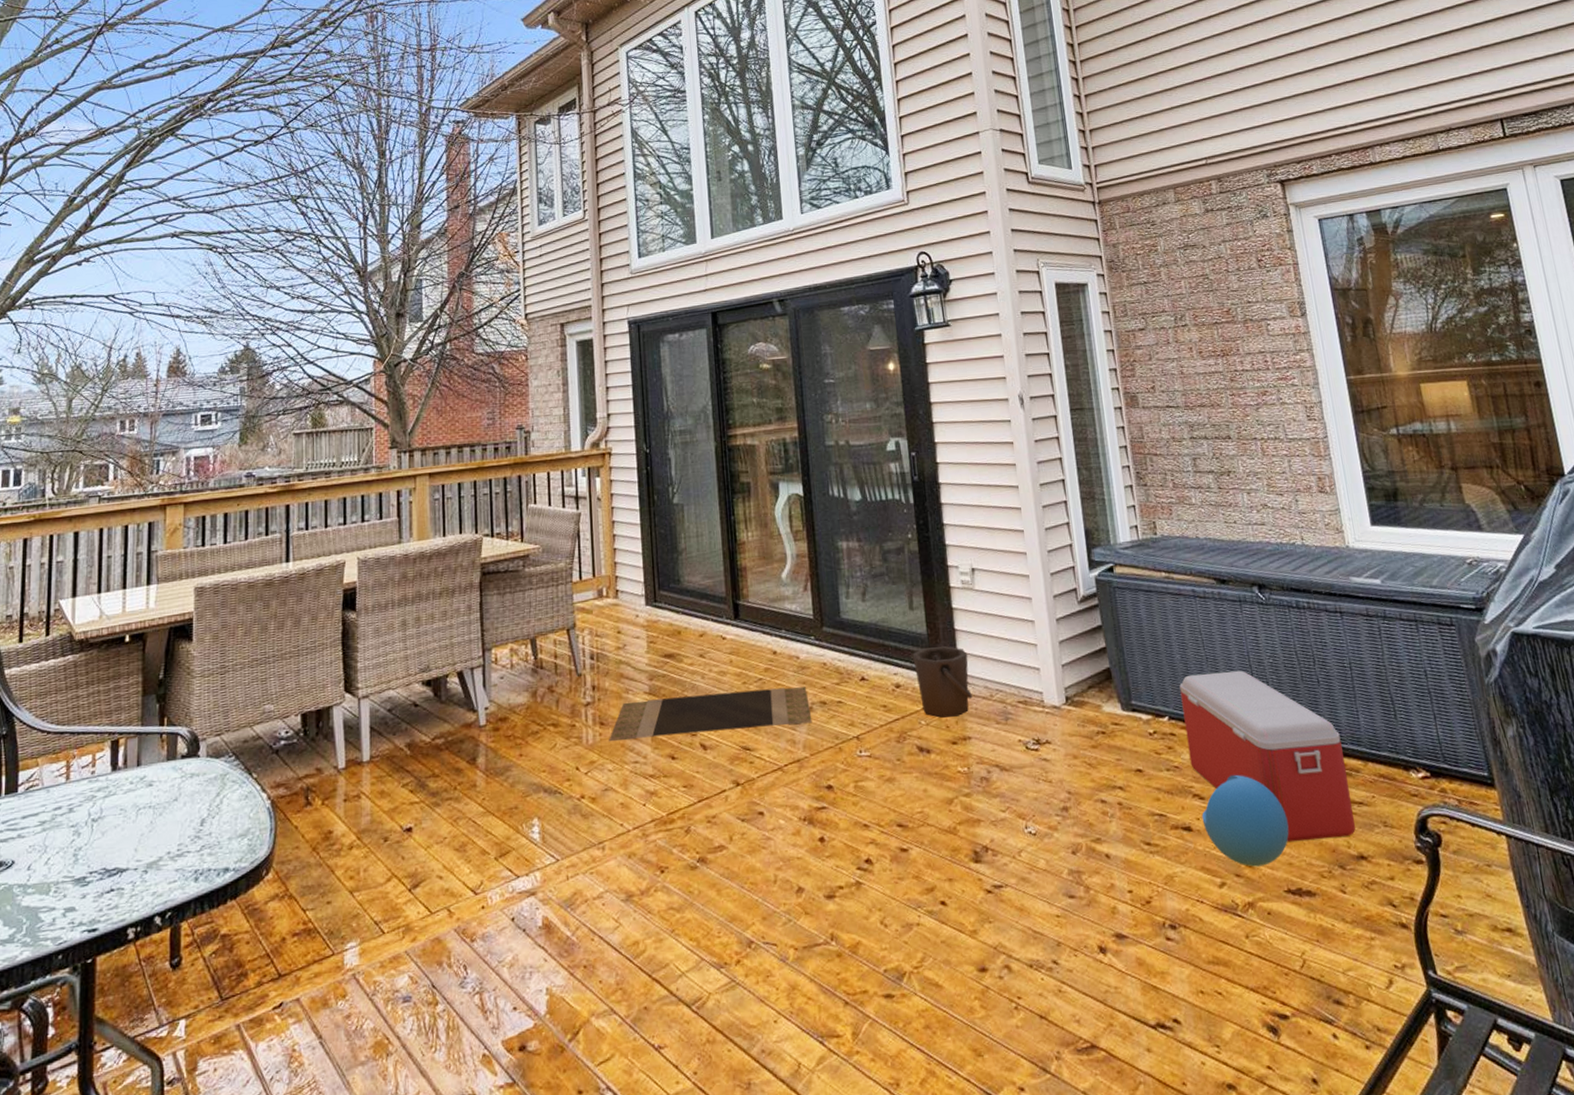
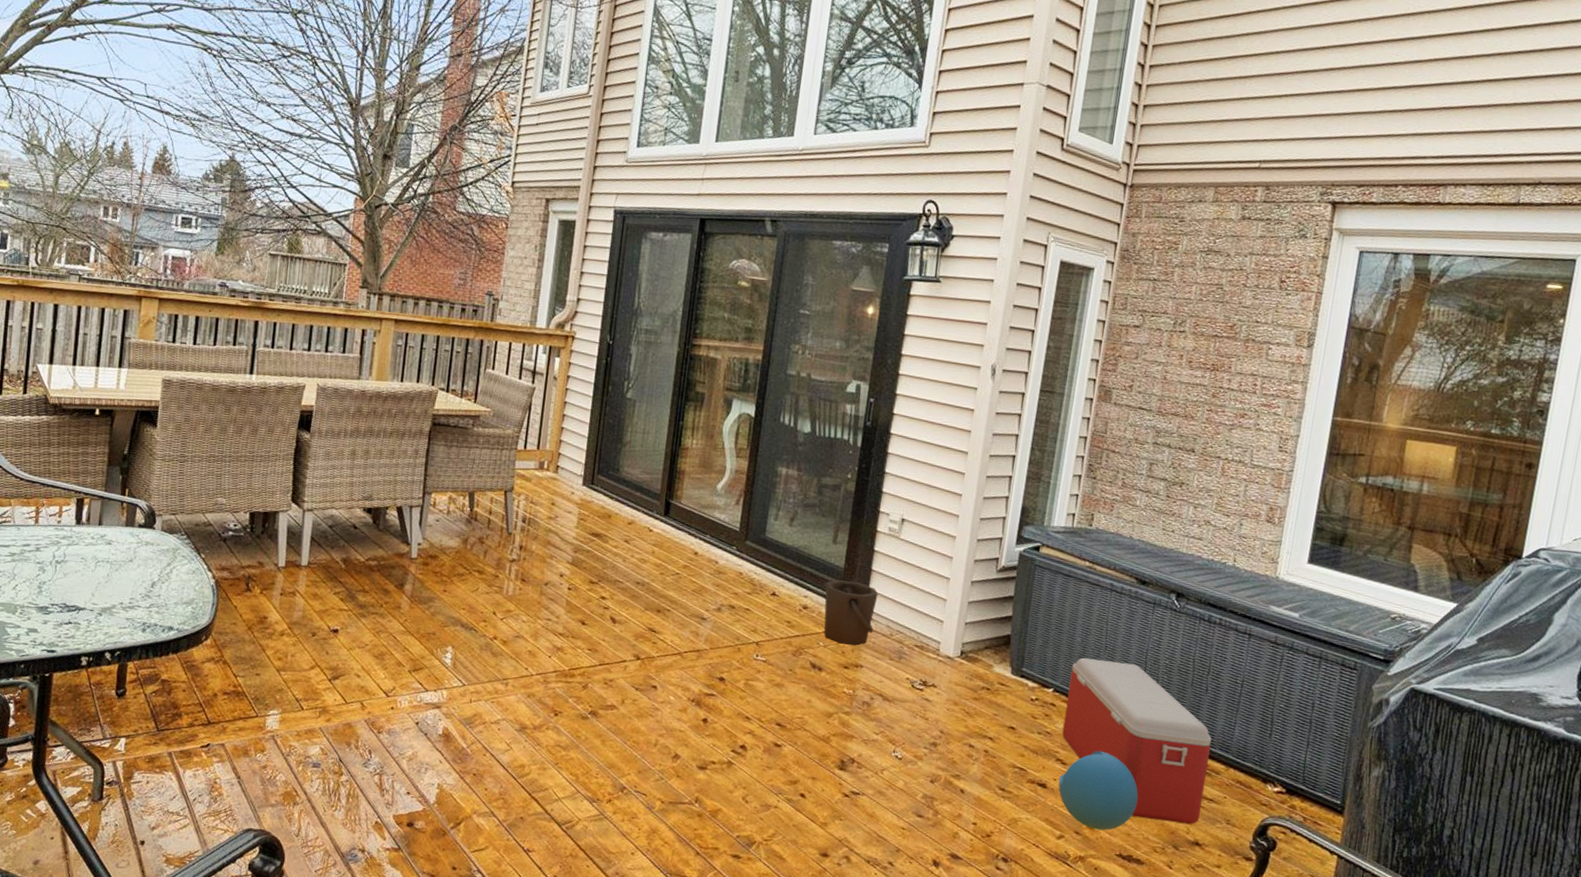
doormat: present [608,687,812,742] -> none [526,566,720,622]

